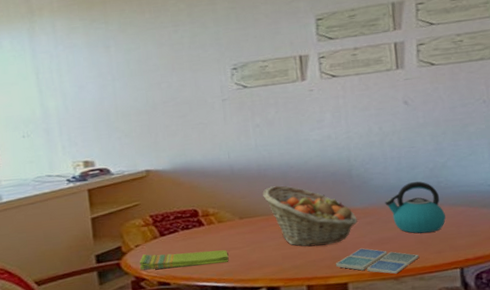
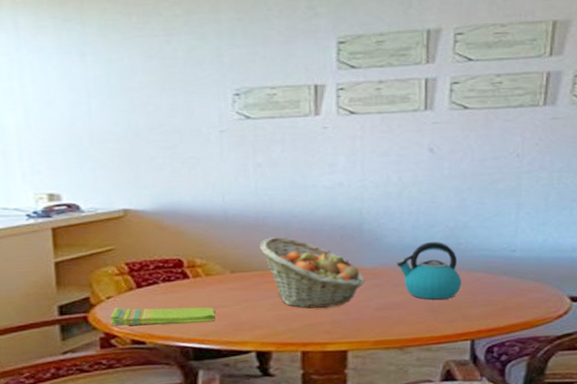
drink coaster: present [335,248,420,274] -> none [335,313,429,343]

